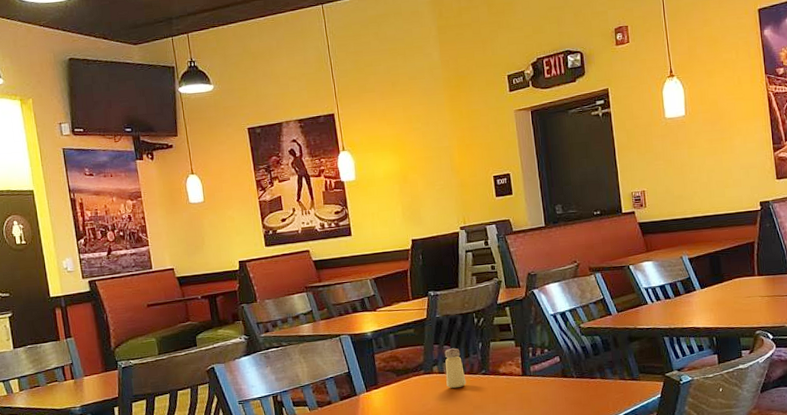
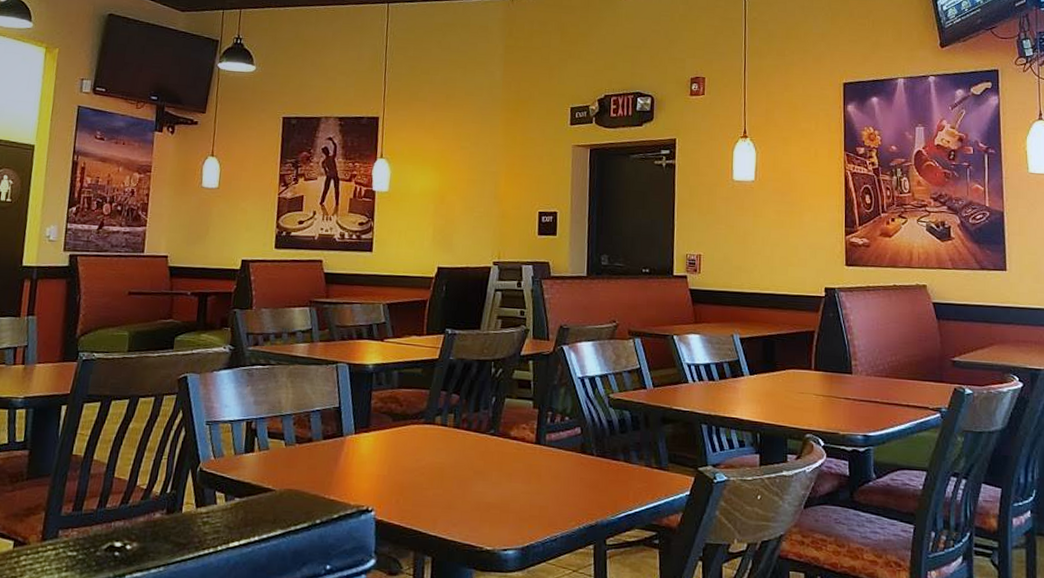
saltshaker: present [444,348,466,389] -> none [448,398,471,447]

